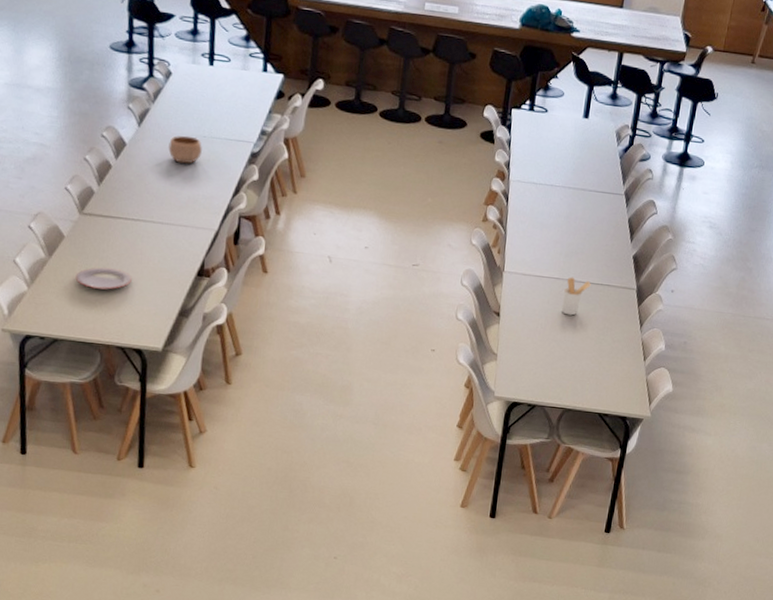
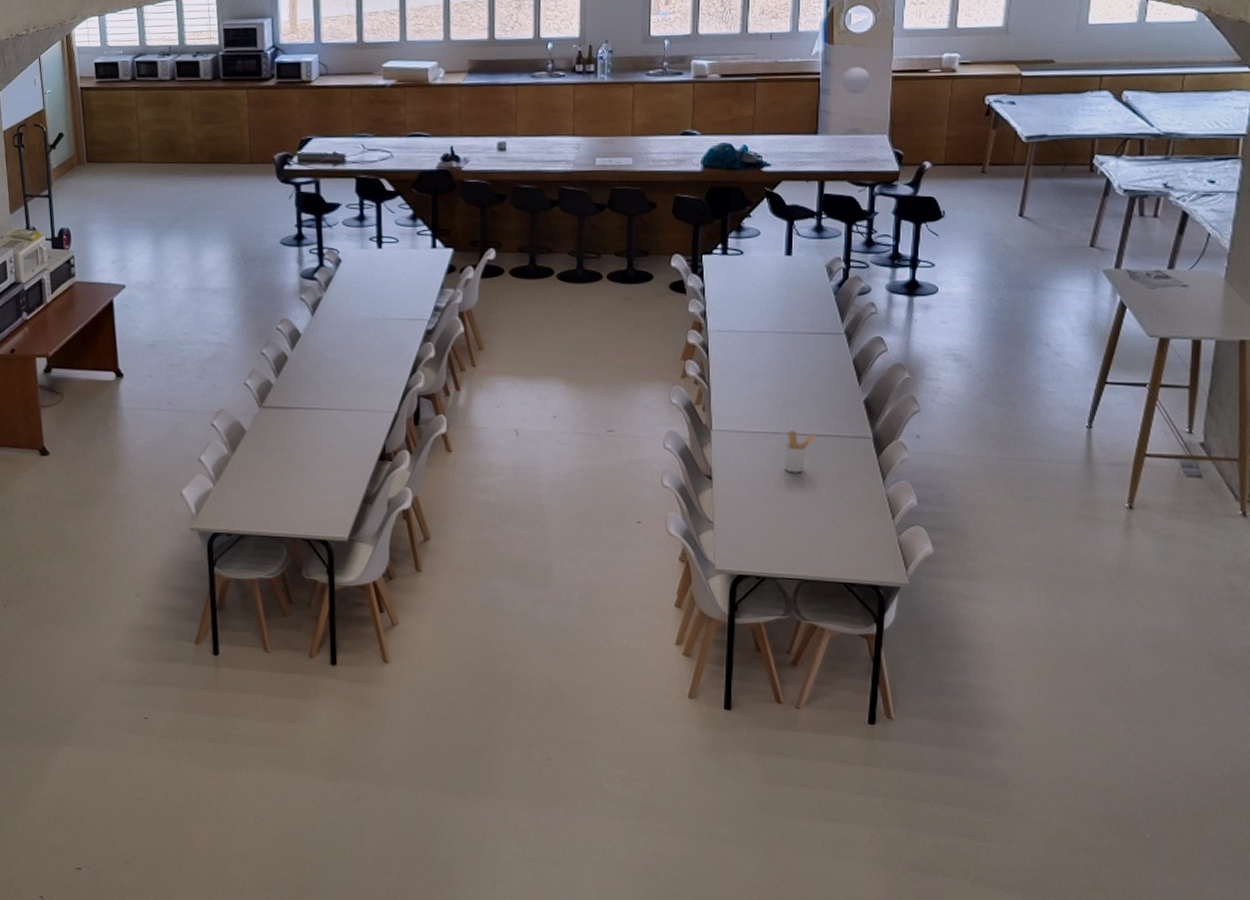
plate: present [75,267,132,290] -> none [258,459,314,481]
bowl: present [168,135,202,164] -> none [342,320,376,348]

